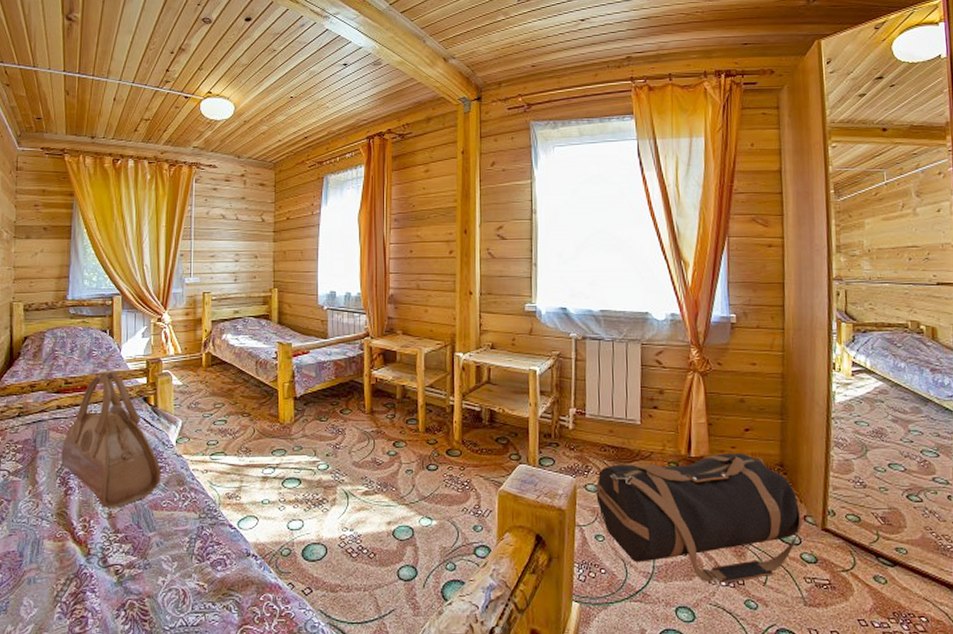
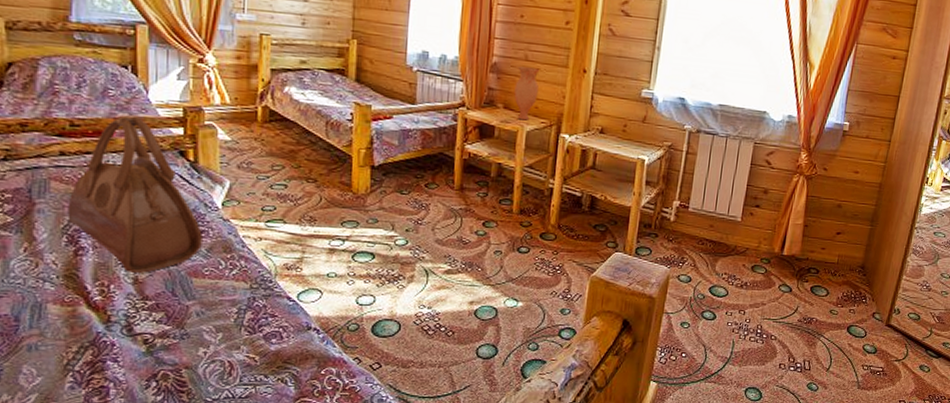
vase: none [411,295,431,344] -> present [514,66,540,121]
duffel bag: present [596,453,803,582] -> none [687,253,872,368]

